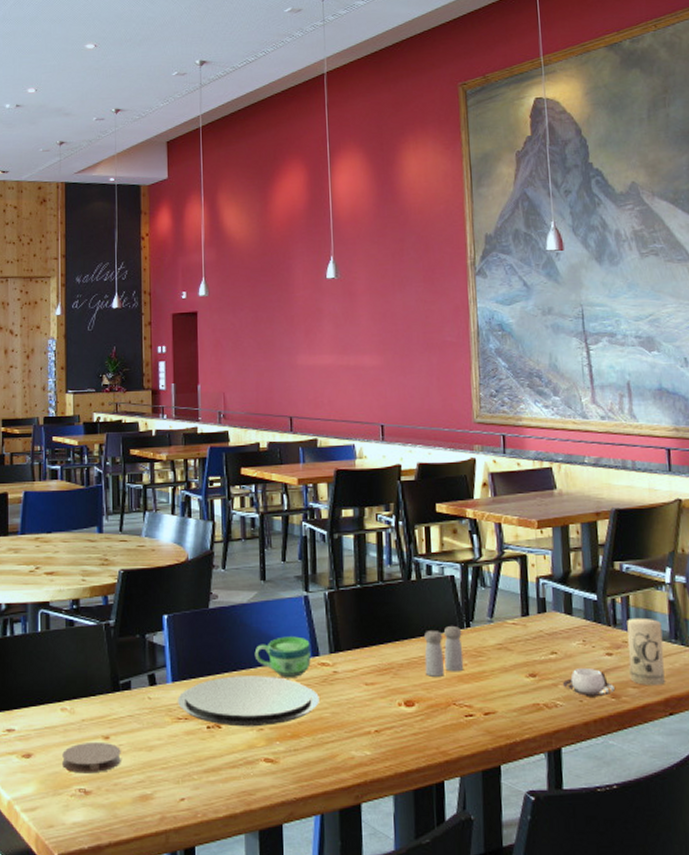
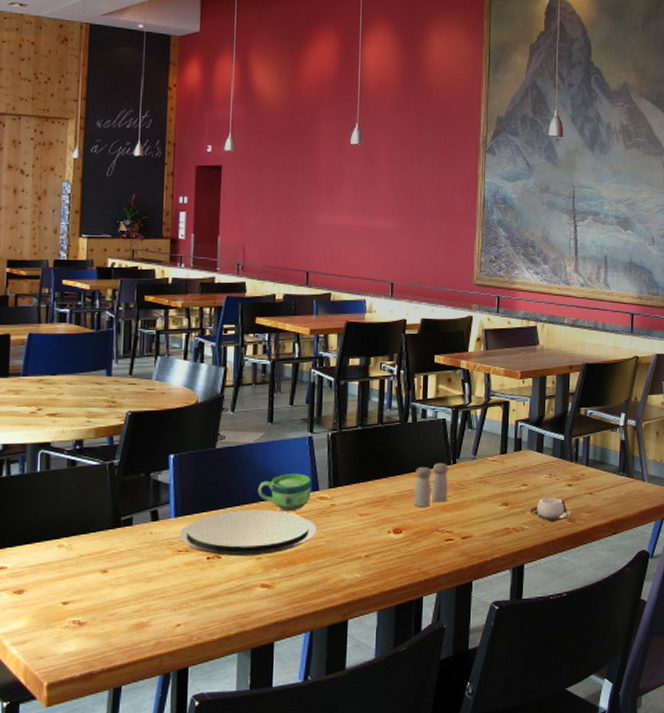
coaster: present [62,741,121,774] -> none [57,575,119,606]
candle: present [627,617,665,685] -> none [584,454,613,510]

